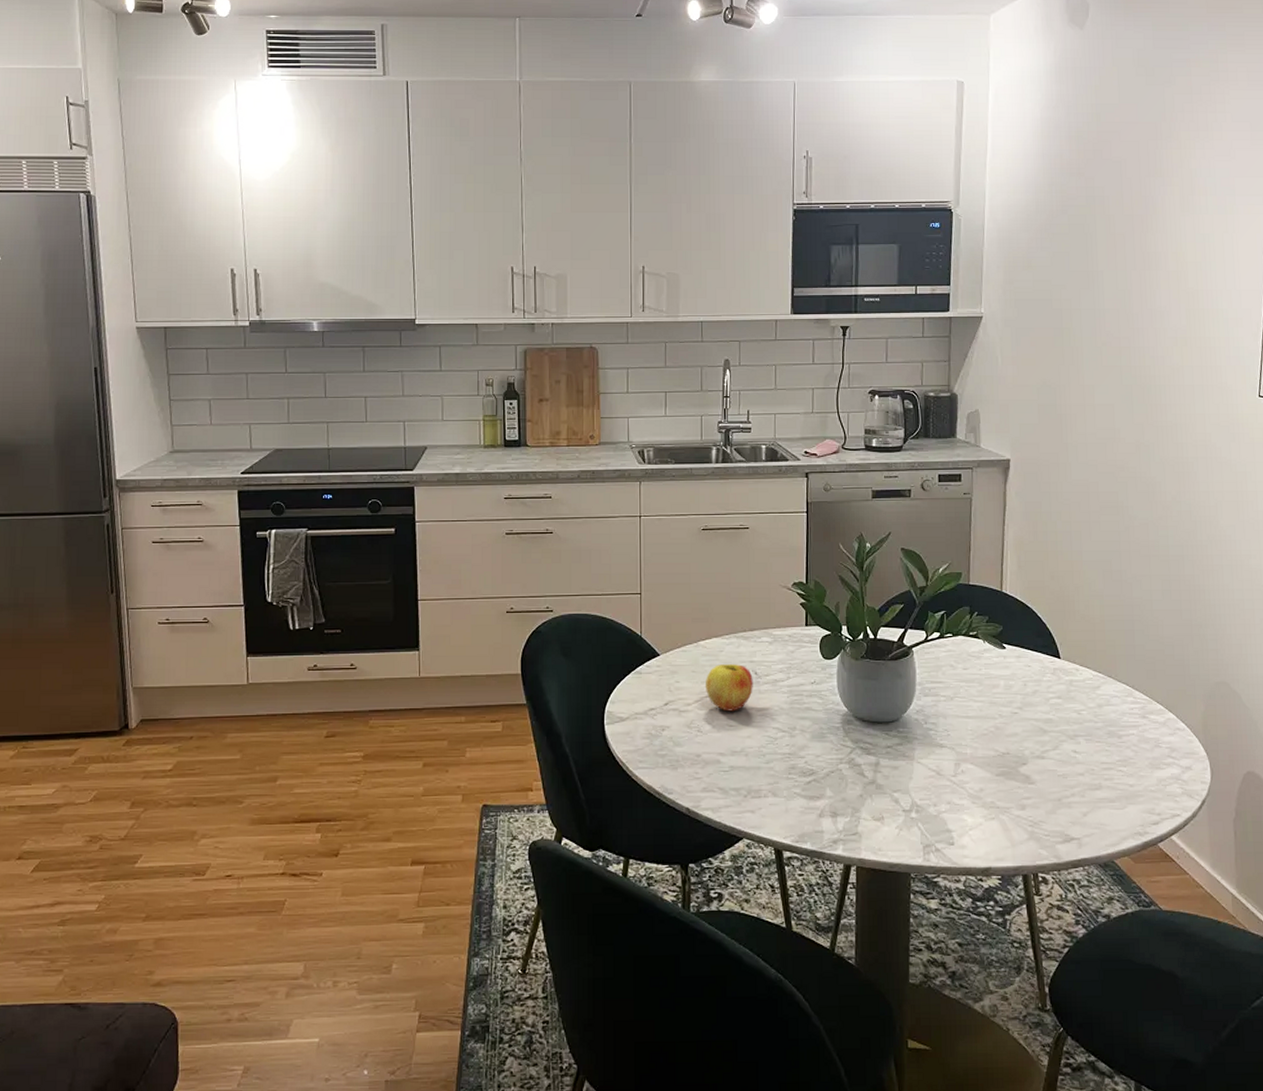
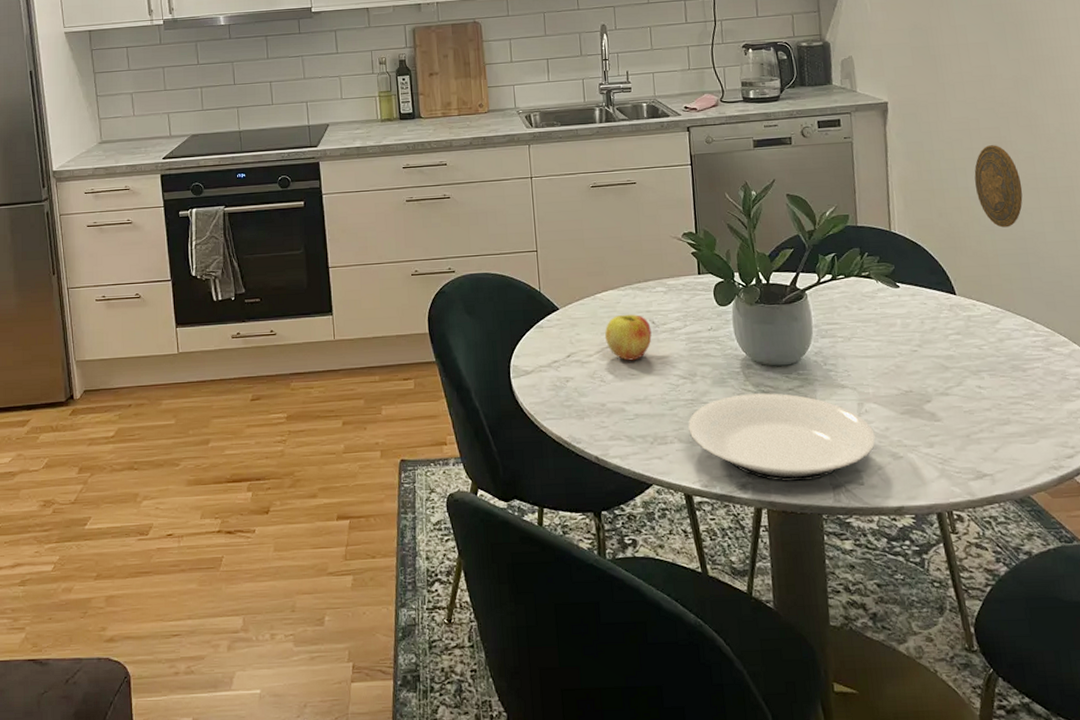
plate: none [784,750,969,840] -> present [688,393,876,482]
decorative plate: none [1089,510,1135,593] -> present [974,145,1023,228]

